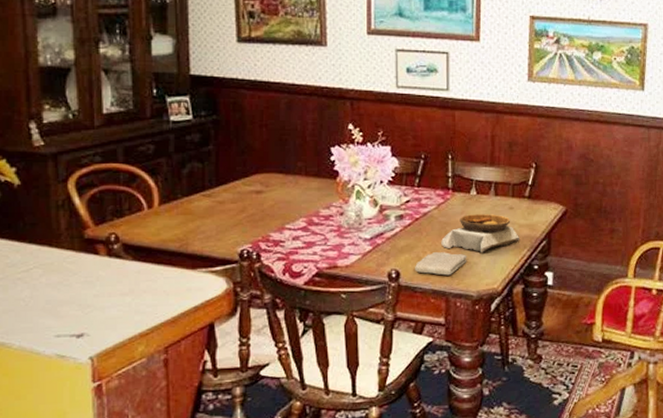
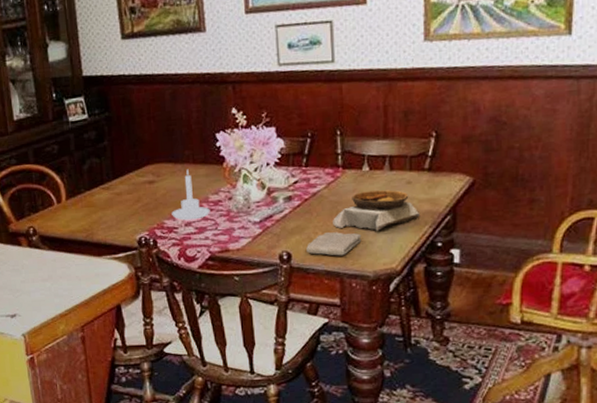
candle holder: none [279,181,320,234] -> present [171,169,210,221]

